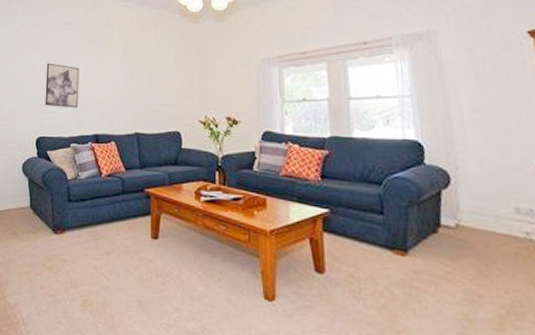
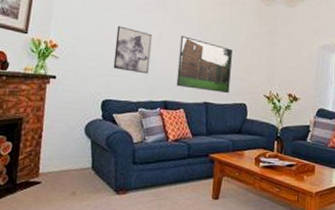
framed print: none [106,66,161,122] -> present [176,36,232,94]

